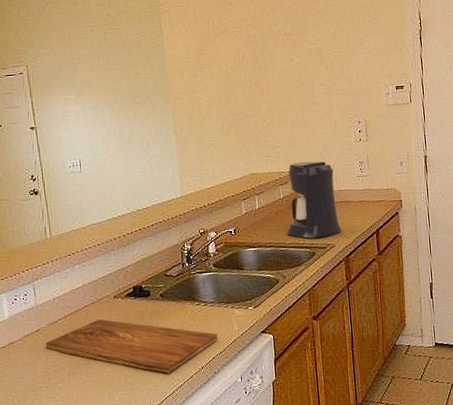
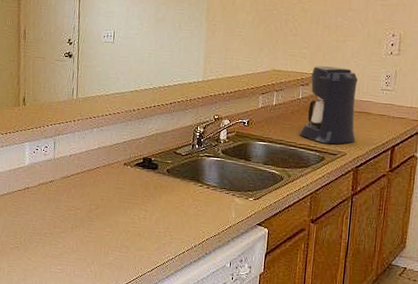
cutting board: present [45,319,218,373] -> none [56,182,215,245]

